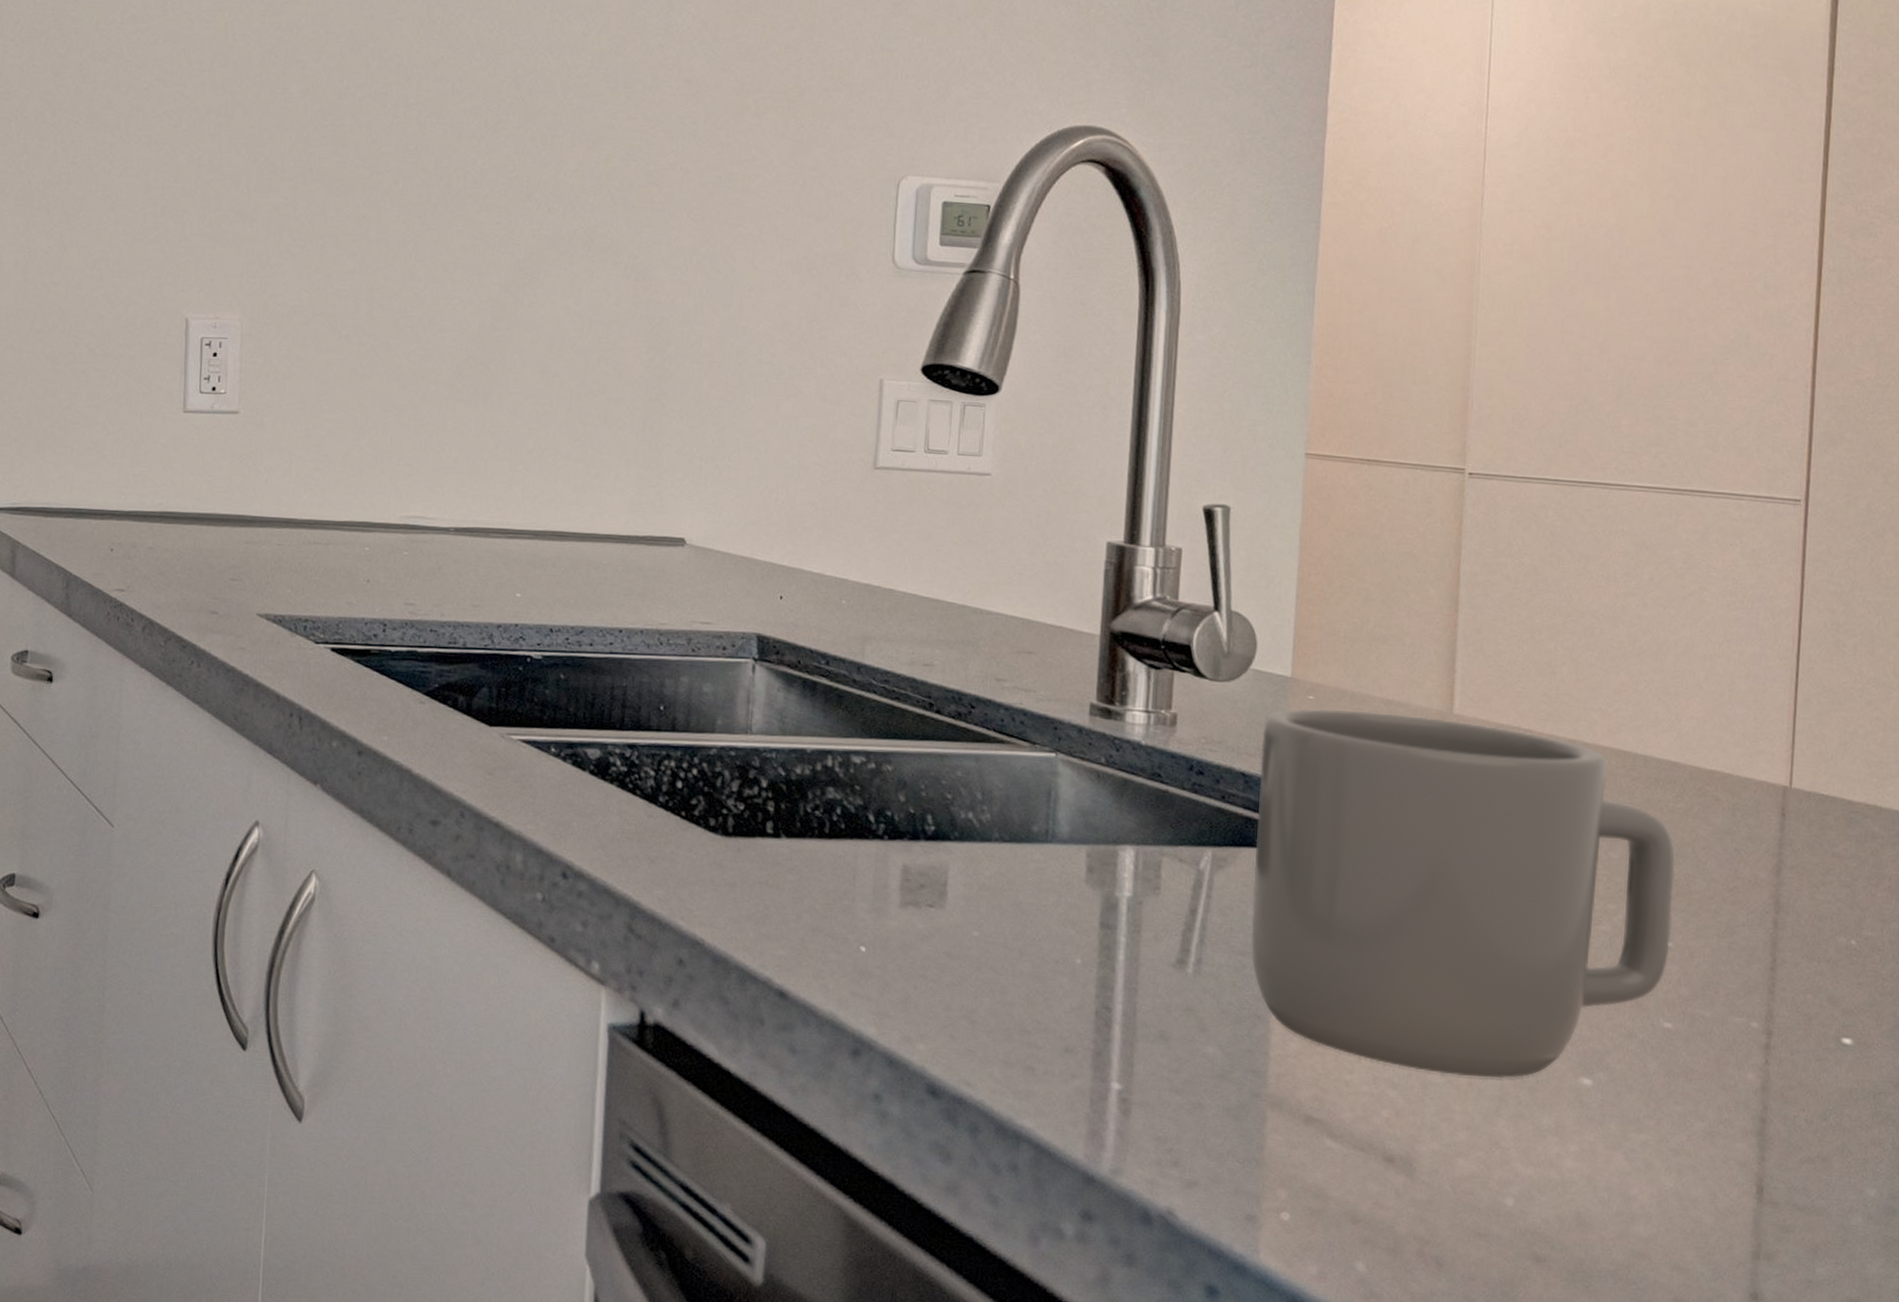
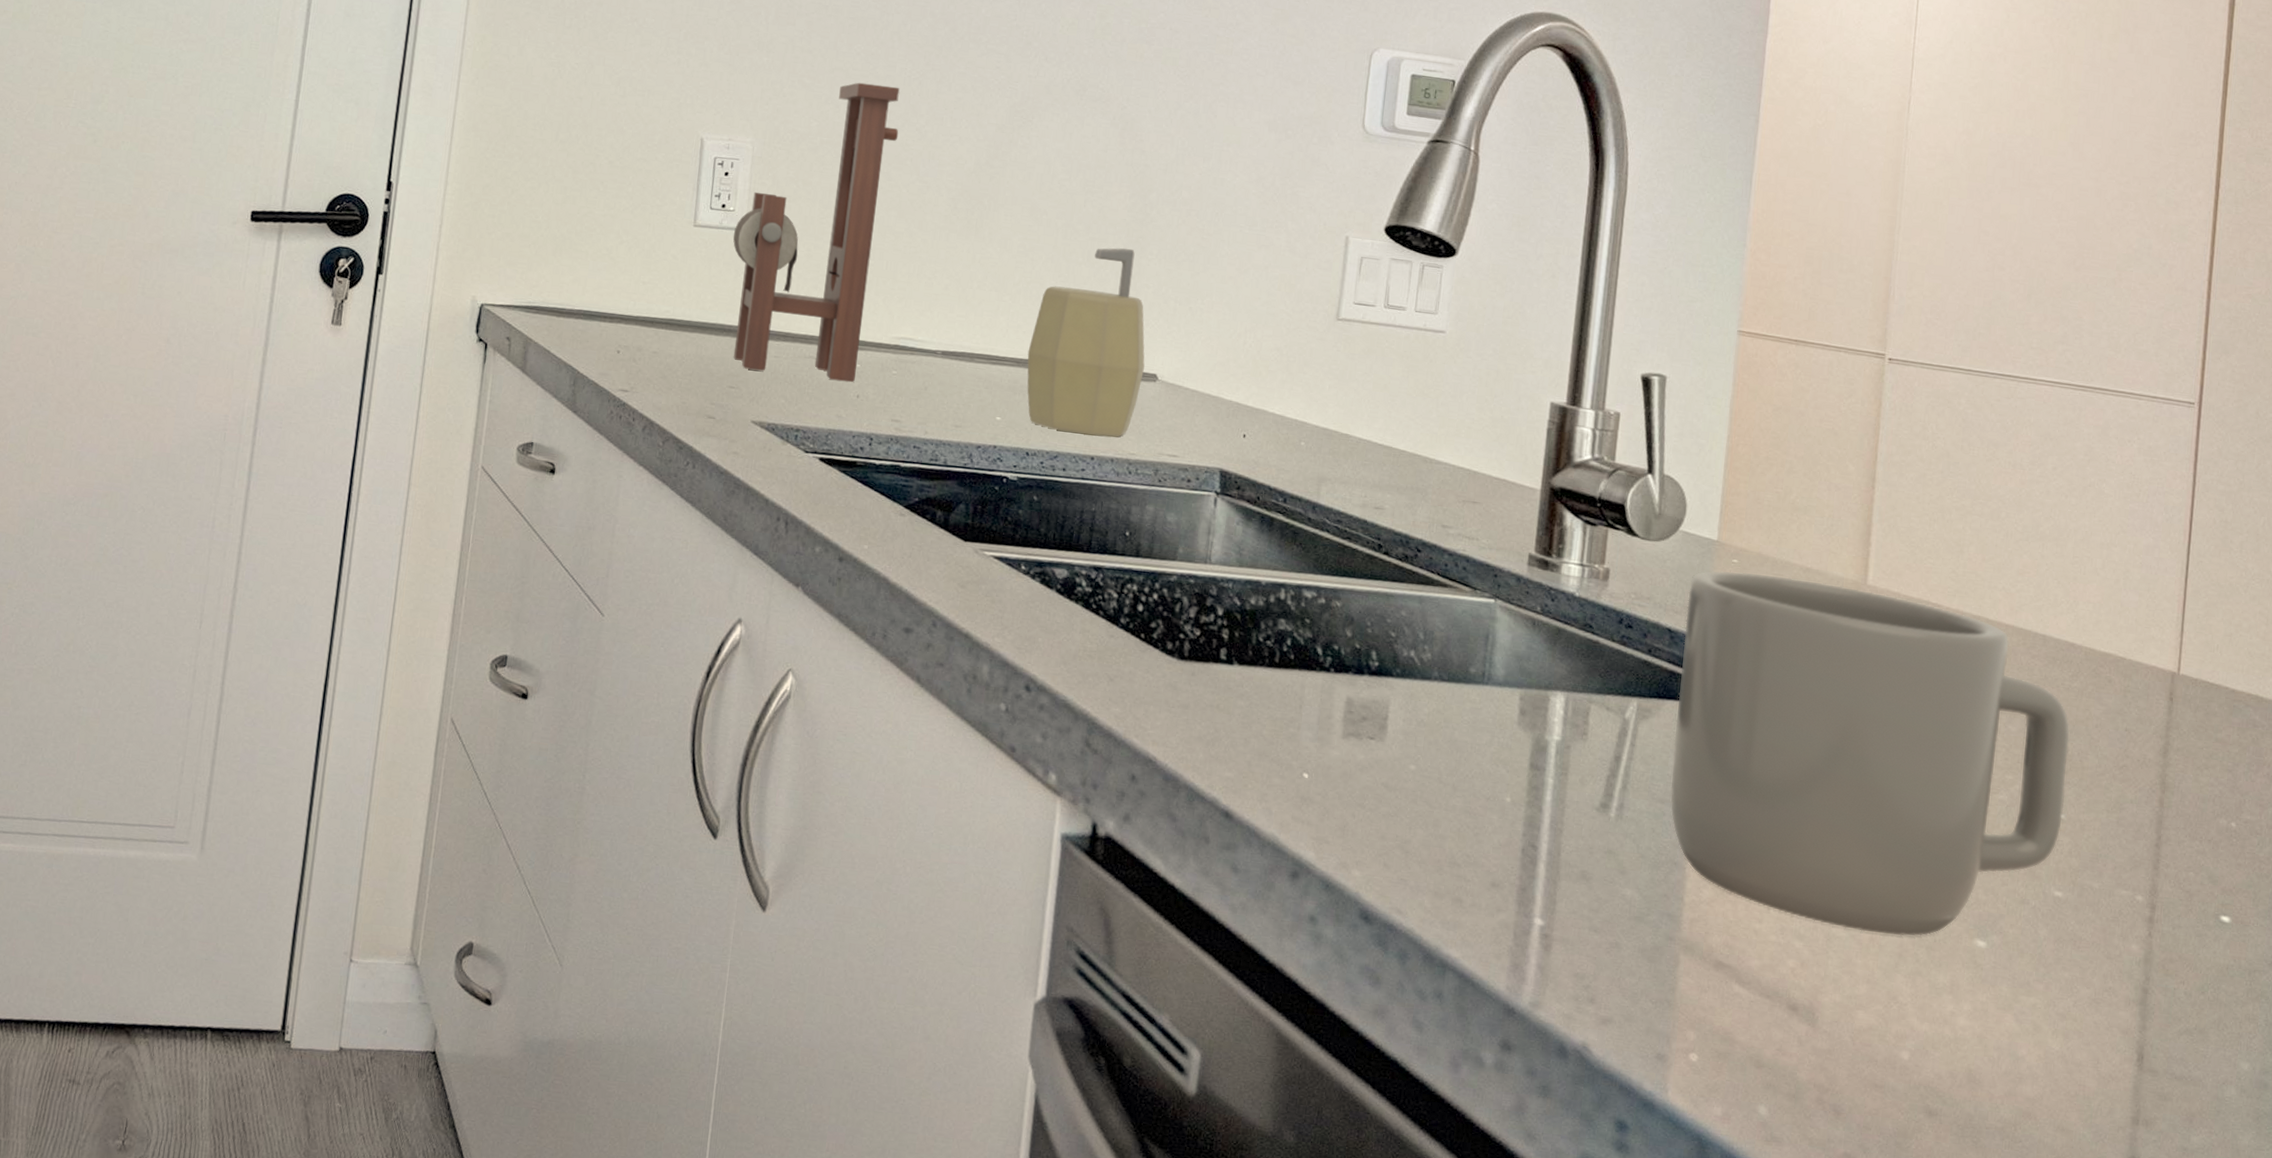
paper towel holder: none [225,248,396,567] -> present [733,82,900,383]
soap dispenser: none [546,406,671,608] -> present [1027,248,1145,437]

